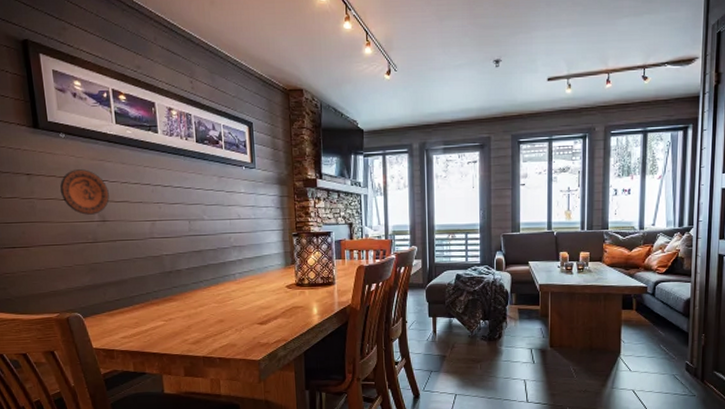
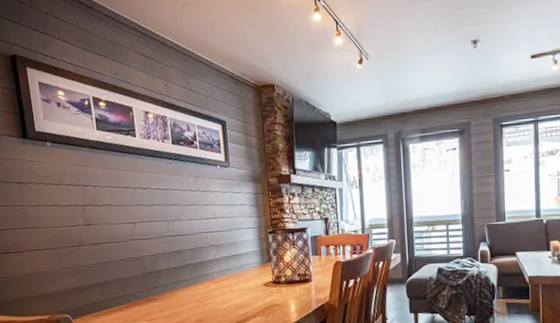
decorative plate: present [60,169,110,215] -> none [48,175,93,220]

